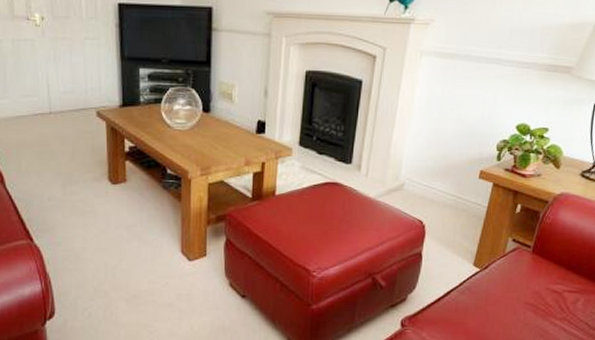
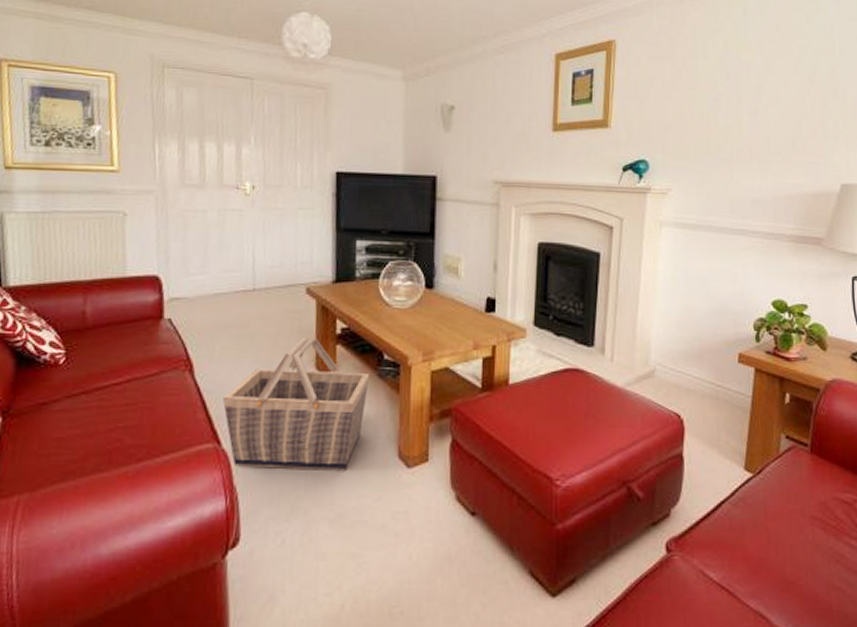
basket: none [31,154,156,262] -> present [222,337,370,470]

